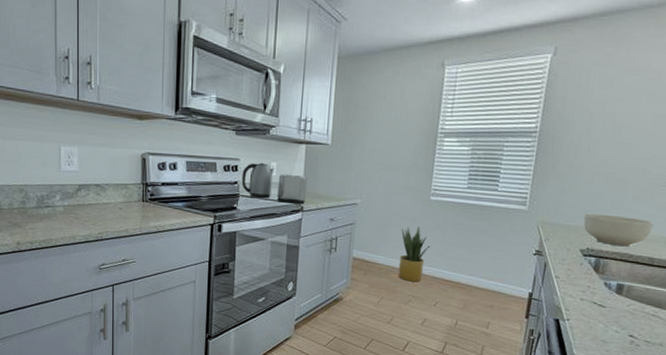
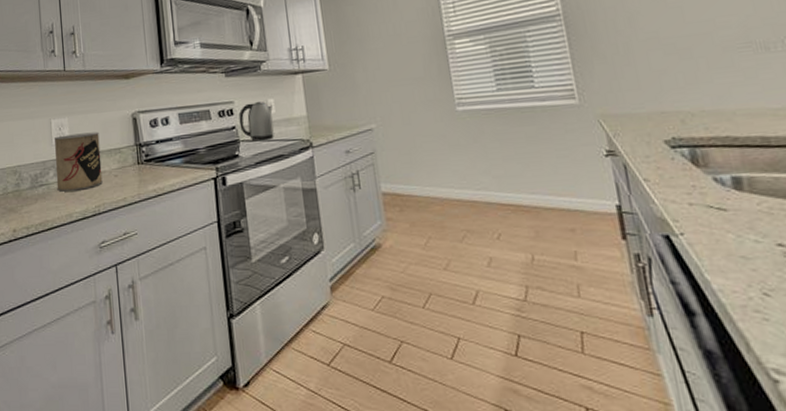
tin can: none [62,163,108,217] -> present [53,132,103,192]
toaster: present [277,173,308,204] -> none [278,108,314,142]
planter: present [398,227,430,282] -> none [431,144,472,213]
bowl: present [583,213,654,247] -> none [652,91,750,129]

